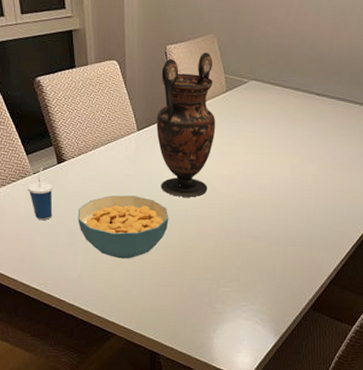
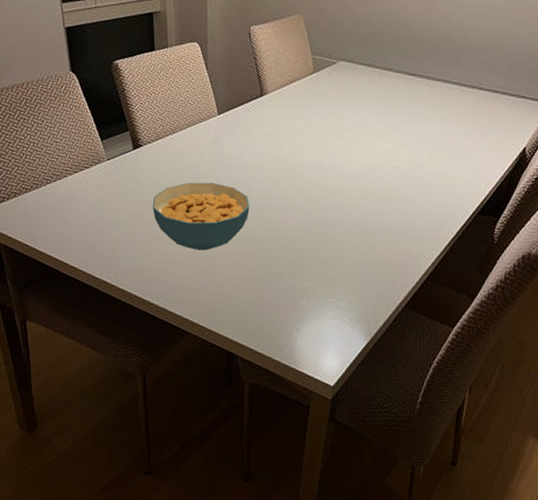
cup: present [27,167,53,220] -> none [100,153,127,208]
vase: present [156,52,216,197] -> none [238,33,302,184]

